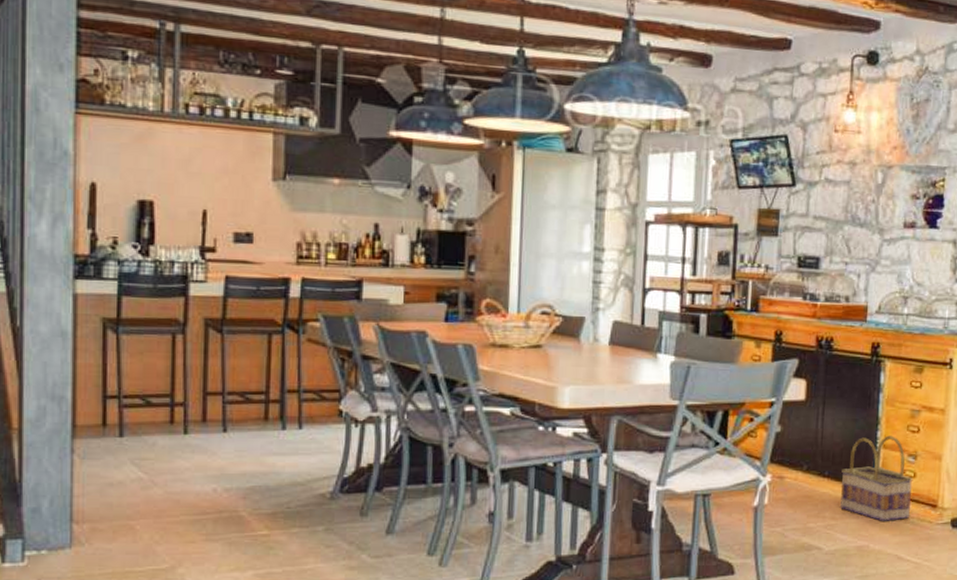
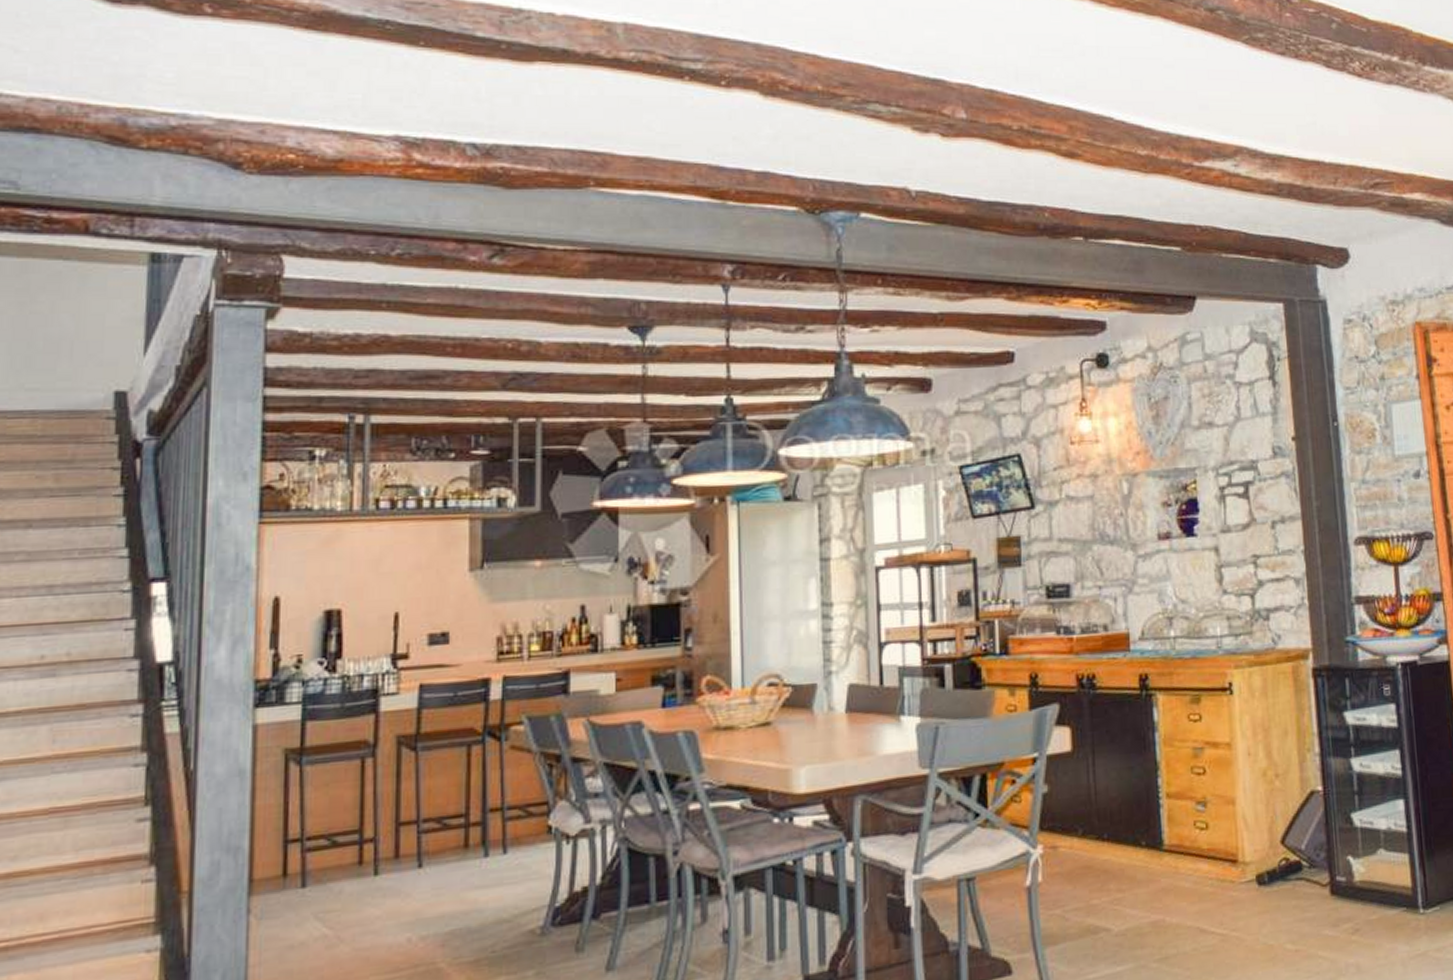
basket: present [840,435,914,522] -> none [1122,781,1207,889]

